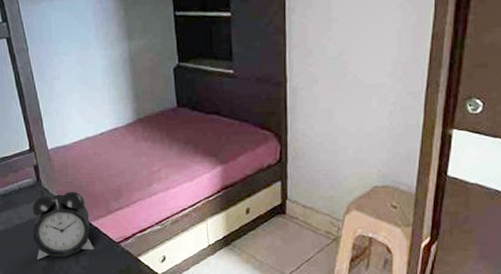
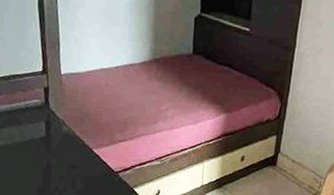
alarm clock: present [32,191,94,260] -> none [33,117,93,180]

